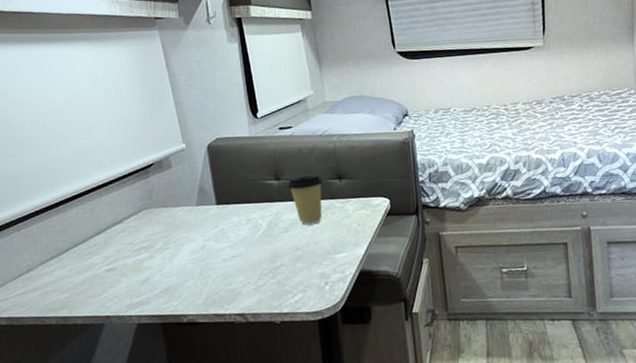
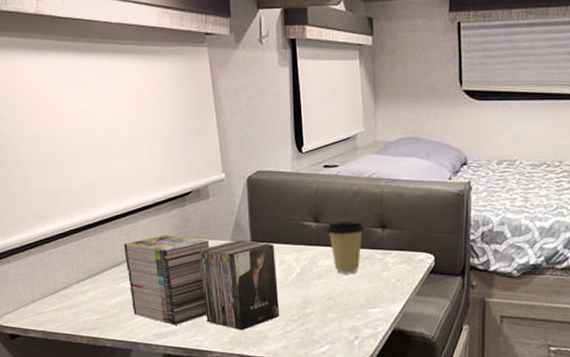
magazine: none [88,204,251,294] -> present [123,235,280,331]

